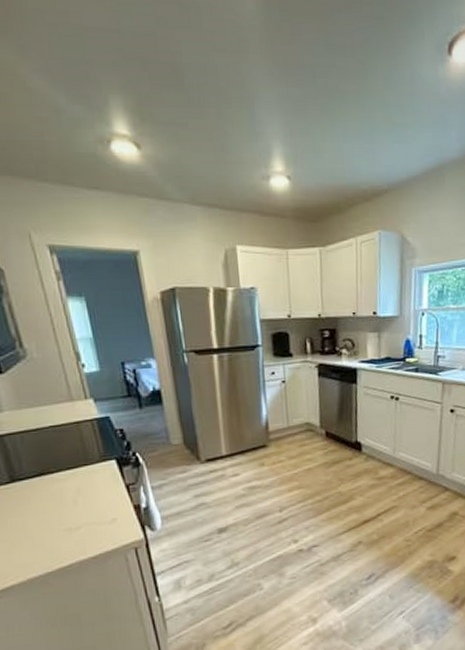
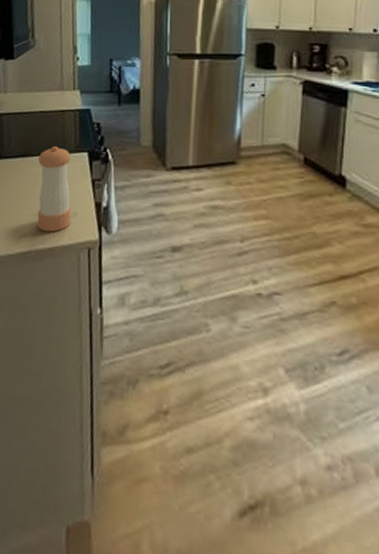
pepper shaker: none [60,459,111,543] -> present [37,146,72,232]

